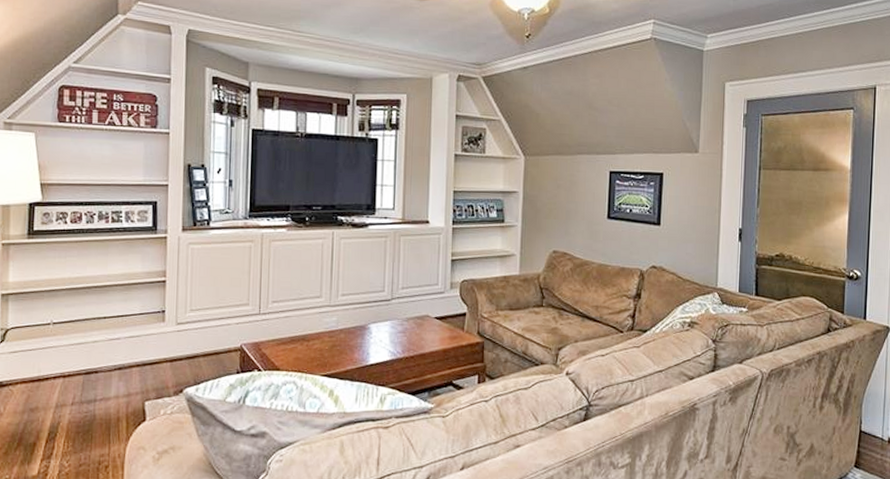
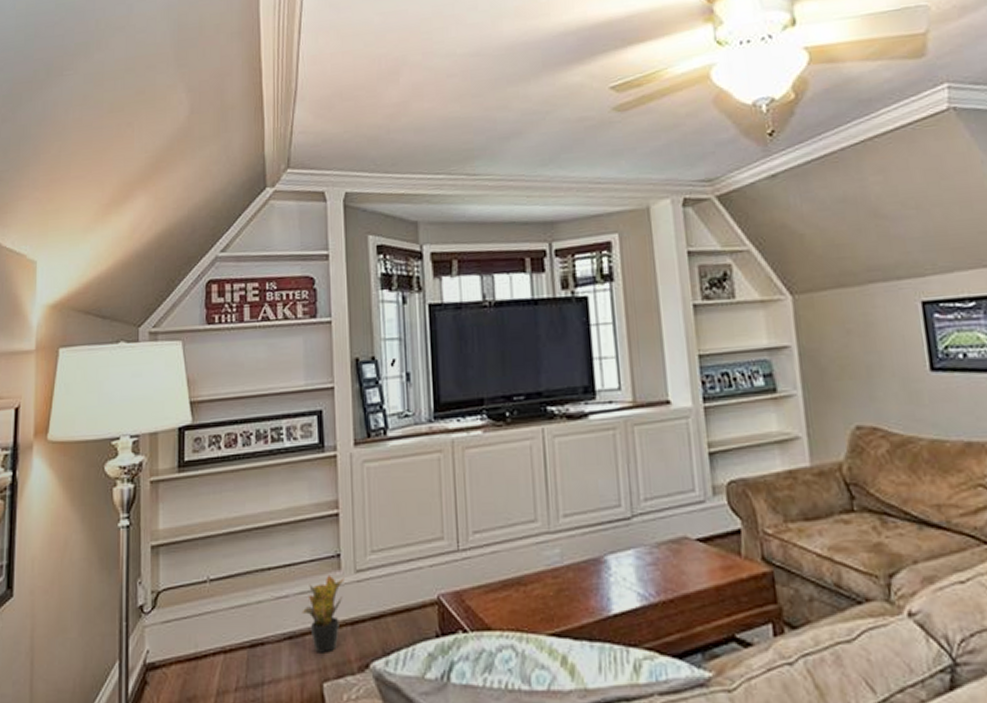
potted plant: none [130,325,167,381] -> present [302,575,344,653]

